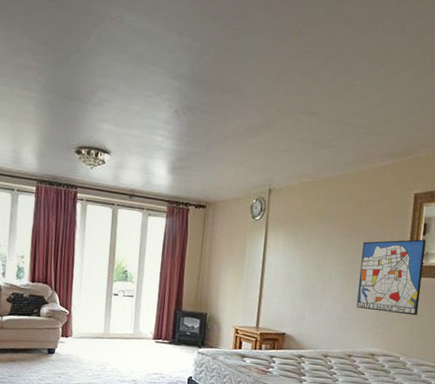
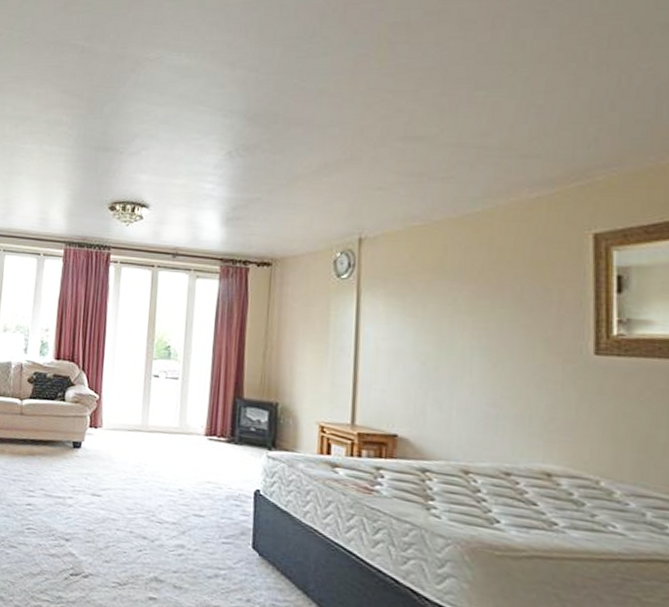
wall art: present [356,239,426,316] -> none [511,299,625,416]

